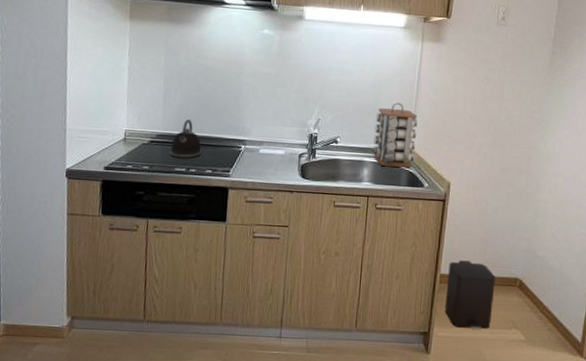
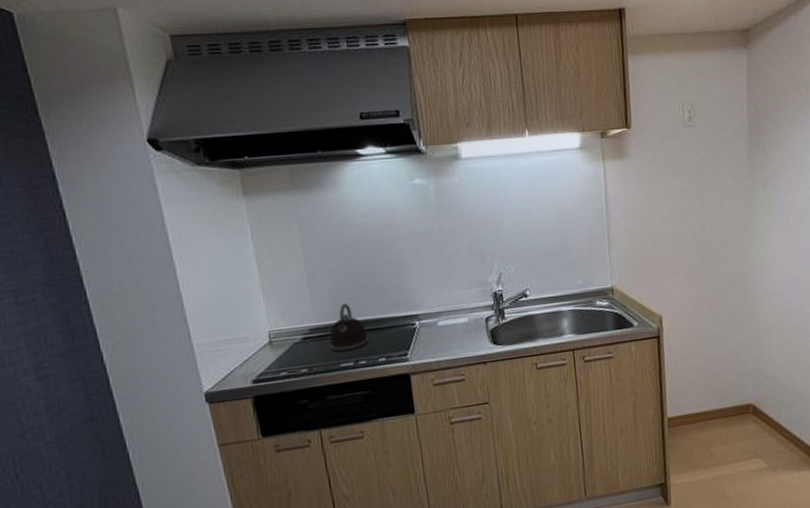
spice rack: present [373,102,418,168] -> none [565,236,617,313]
pedal bin: present [445,260,496,330] -> none [675,396,730,471]

